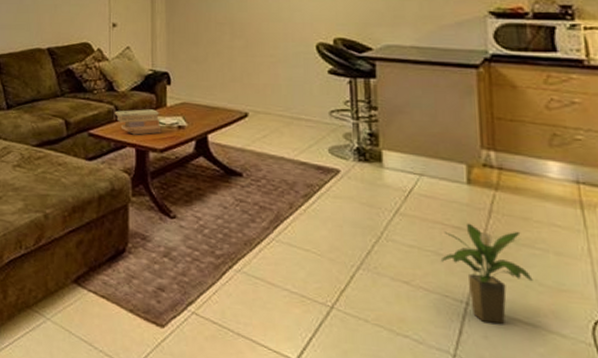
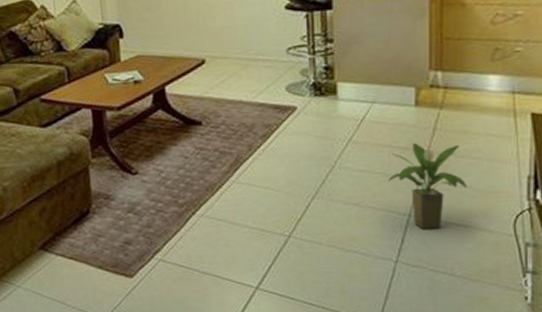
books: present [114,109,162,135] -> none [66,66,117,96]

